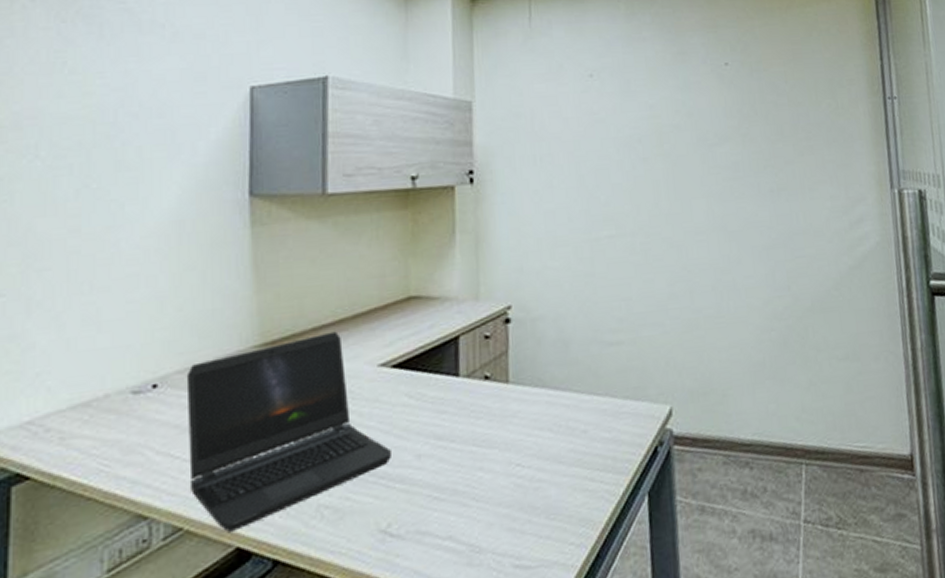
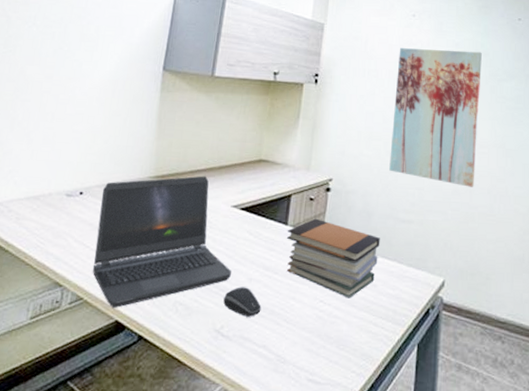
computer mouse: none [386,467,439,506] -> present [223,287,262,317]
book stack: none [460,360,585,455] -> present [286,218,380,299]
wall art: none [577,112,694,287] -> present [389,48,482,187]

